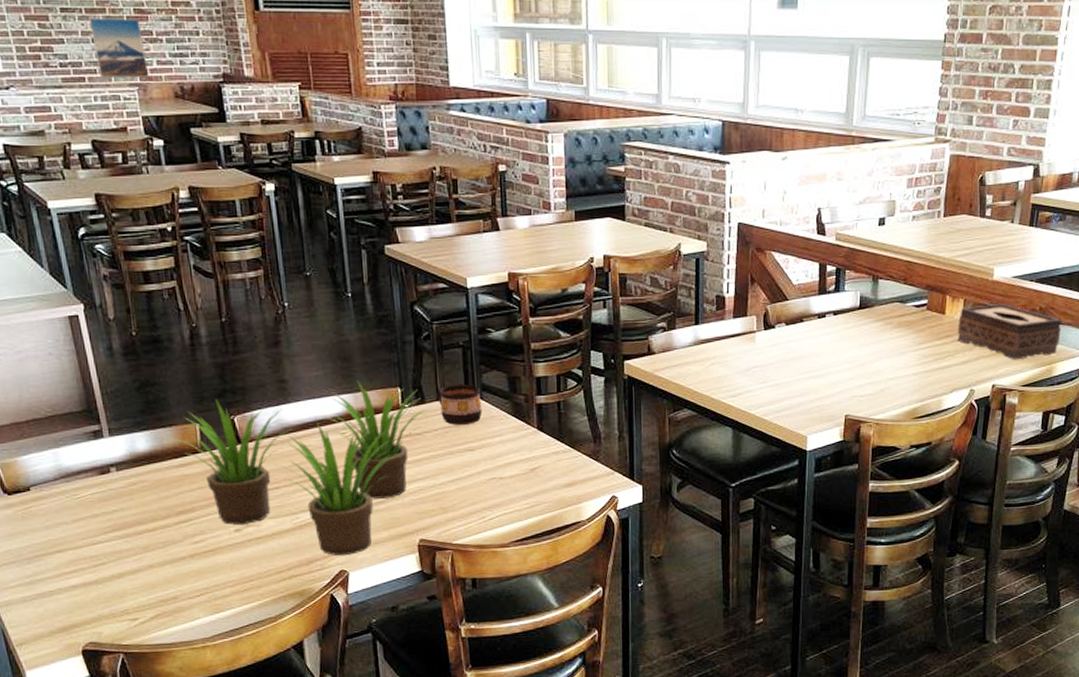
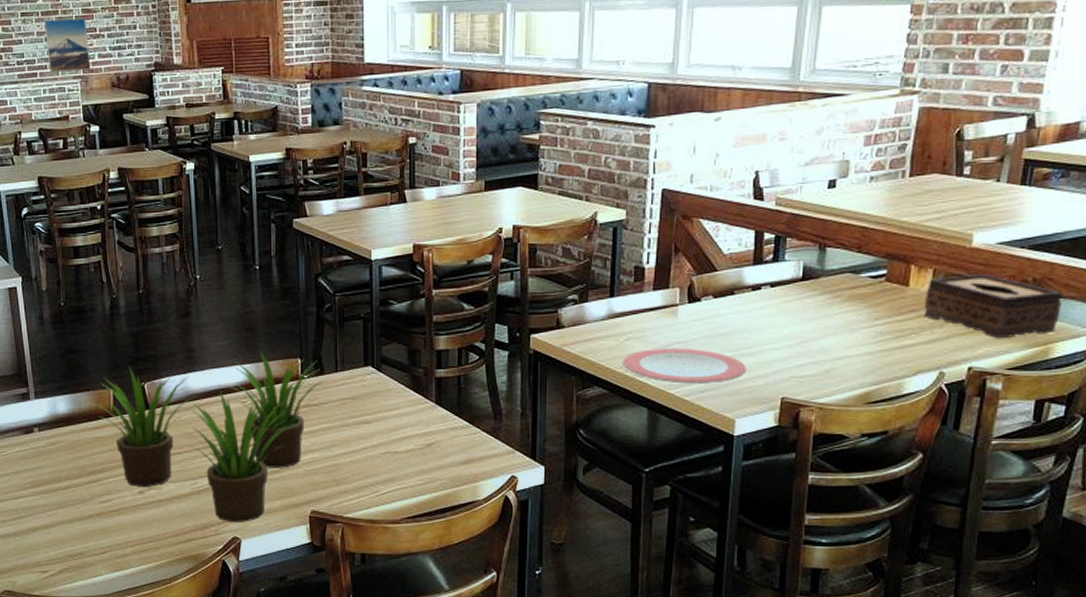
cup: present [437,384,482,425] -> none [336,356,380,397]
plate: none [707,371,816,405] -> present [621,347,747,384]

